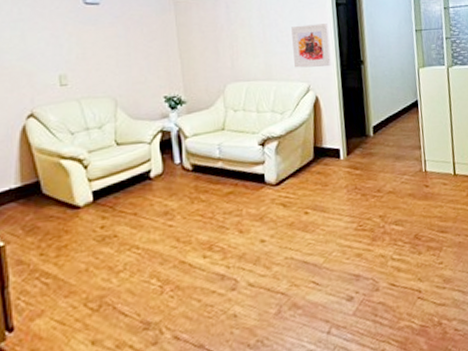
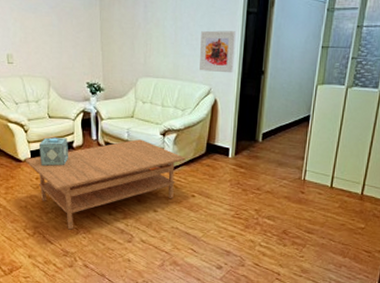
coffee table: none [86,154,292,291] -> present [26,139,186,230]
decorative box: none [105,167,146,209] -> present [39,137,69,166]

